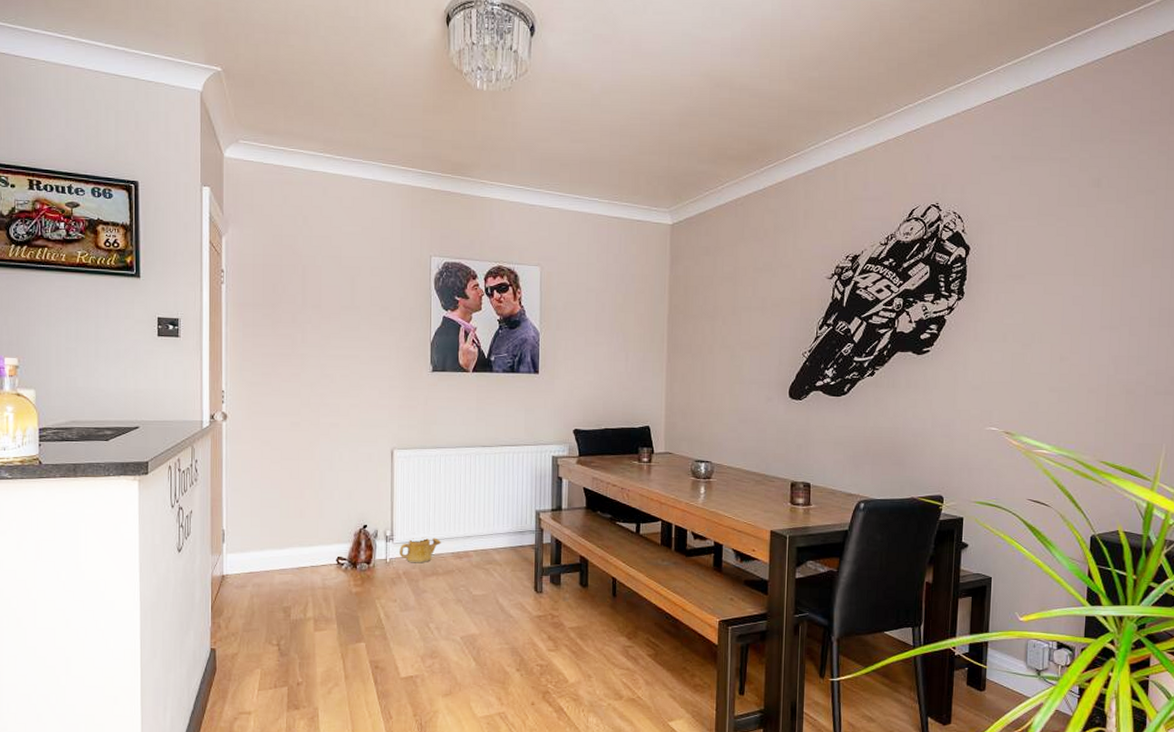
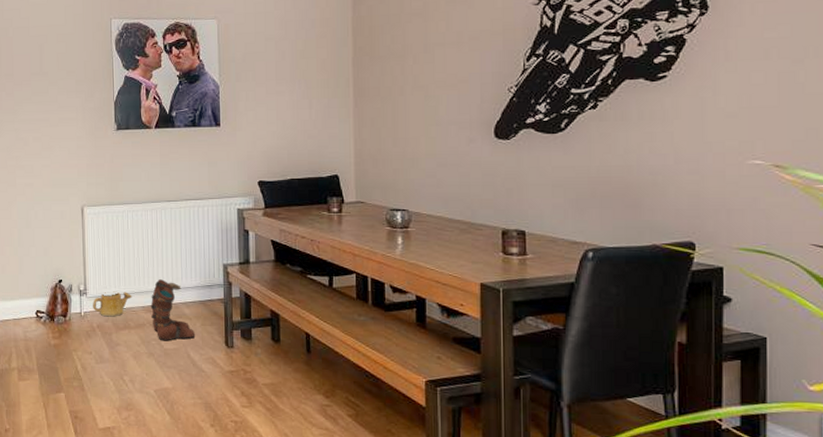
boots: none [460,525,505,588] -> present [150,279,196,341]

